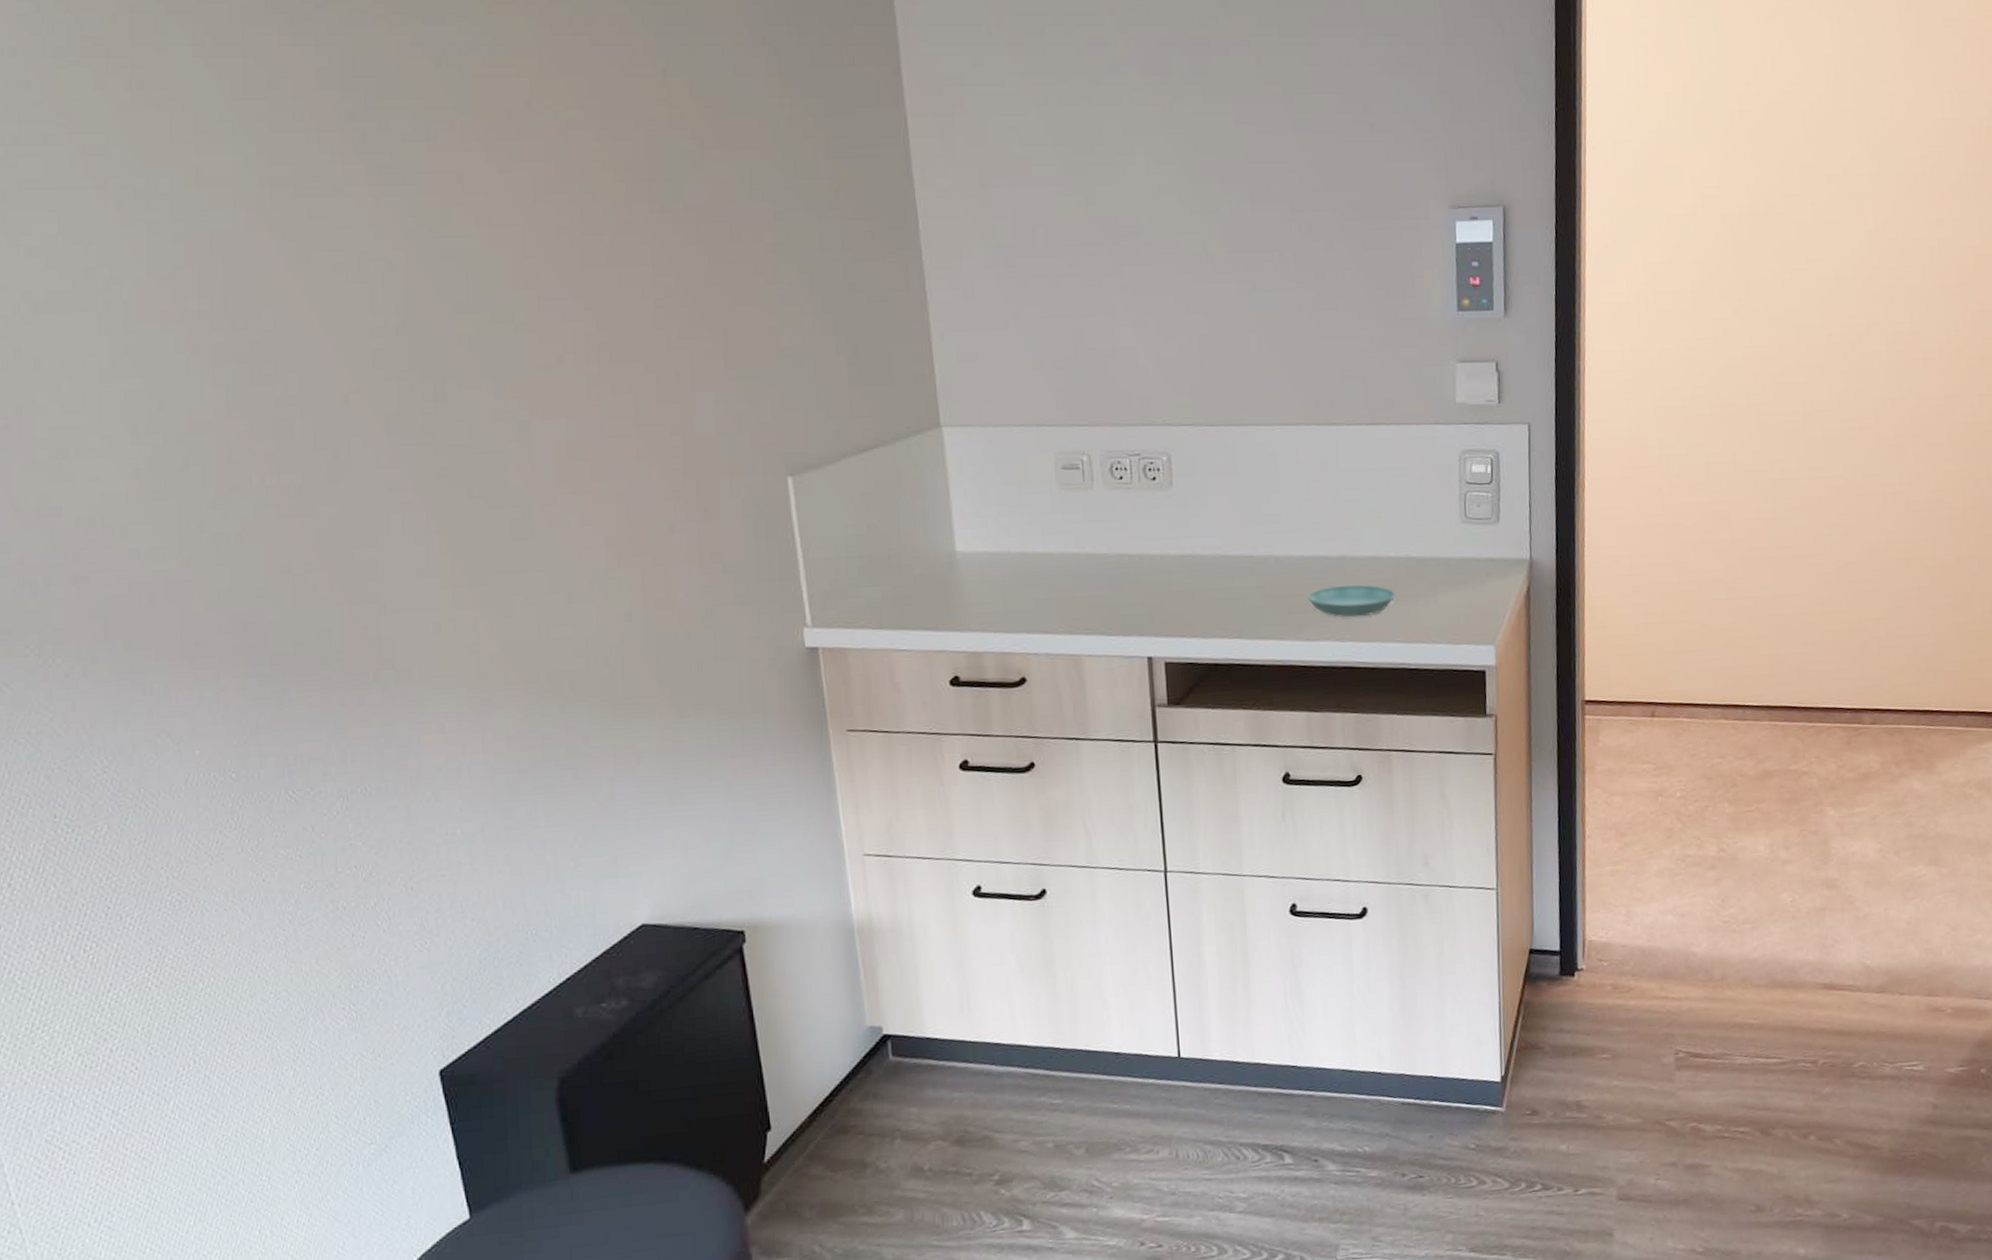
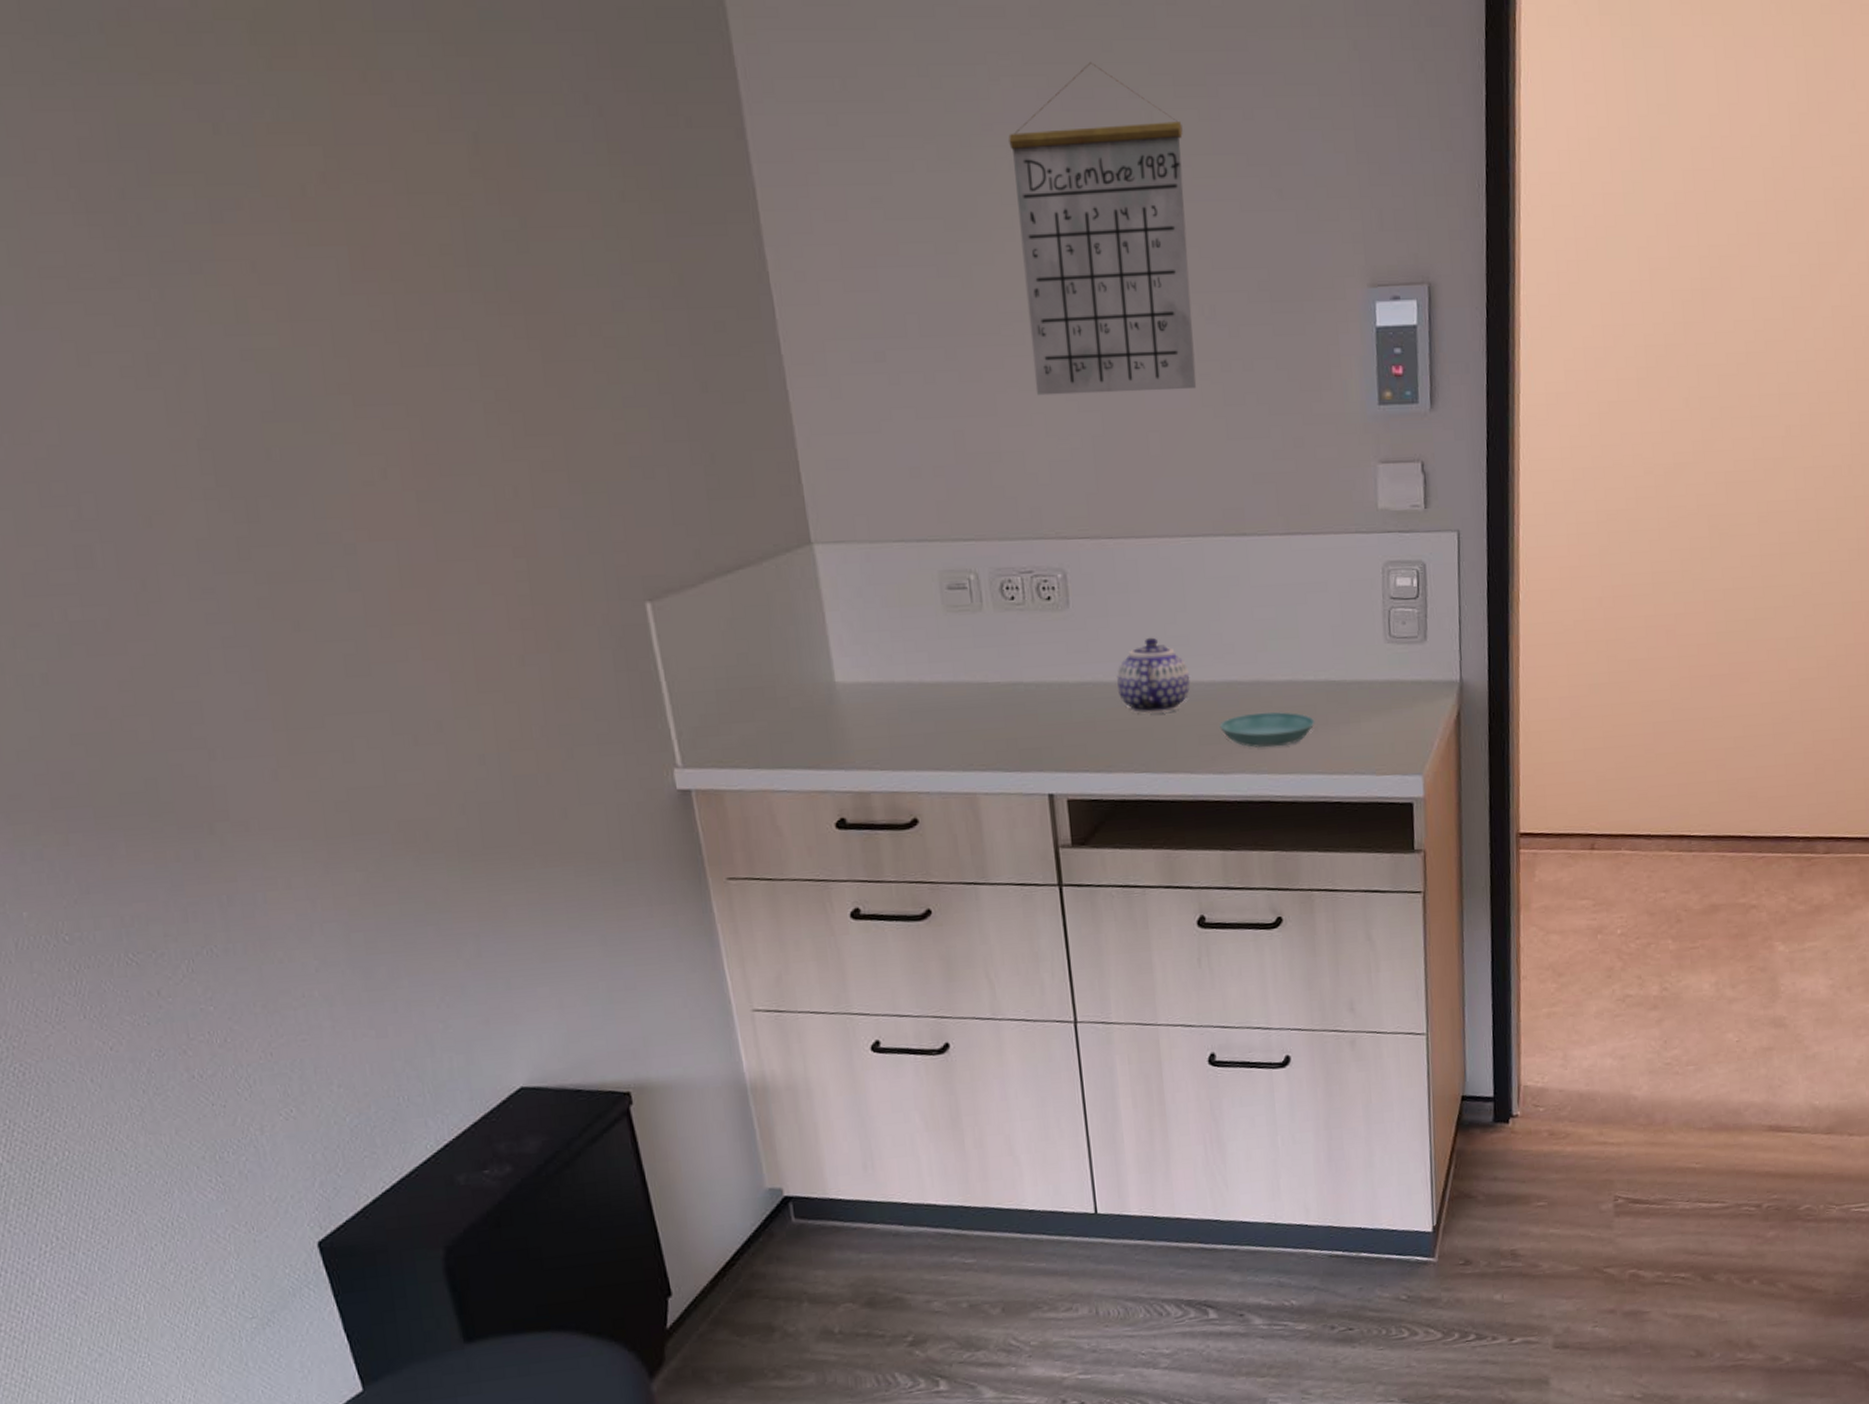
calendar: none [1132,14,1294,299] -> present [1008,61,1197,396]
teapot: none [1214,515,1282,585] -> present [1117,637,1191,714]

